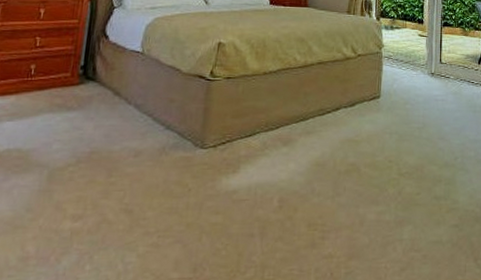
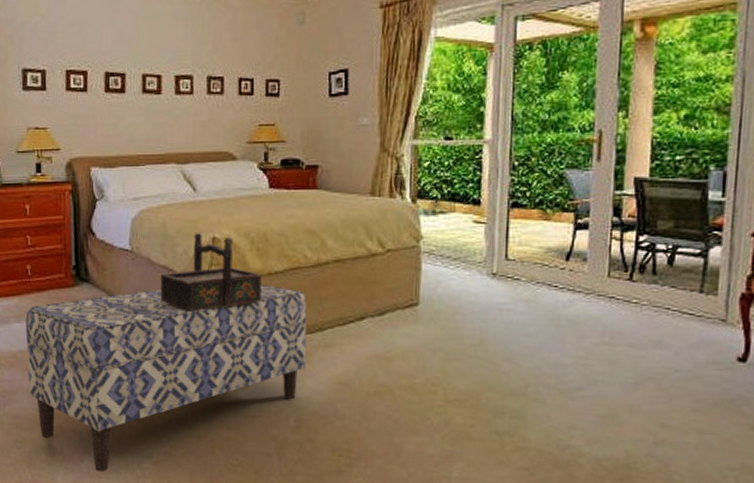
bench: none [9,83,294,273] -> present [26,285,307,472]
decorative box: none [164,38,258,107] -> present [160,233,261,312]

